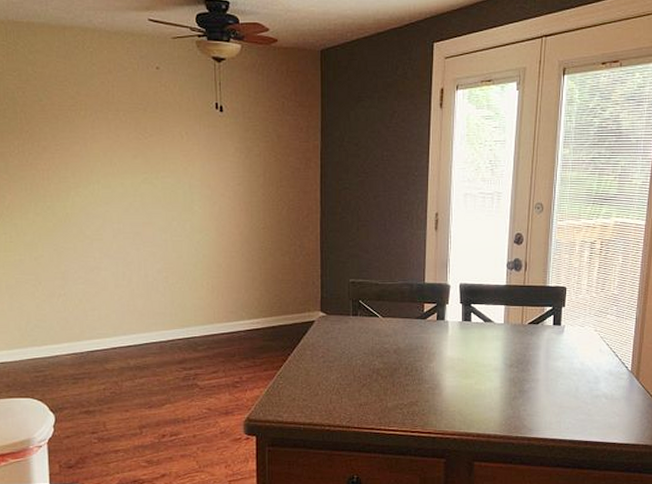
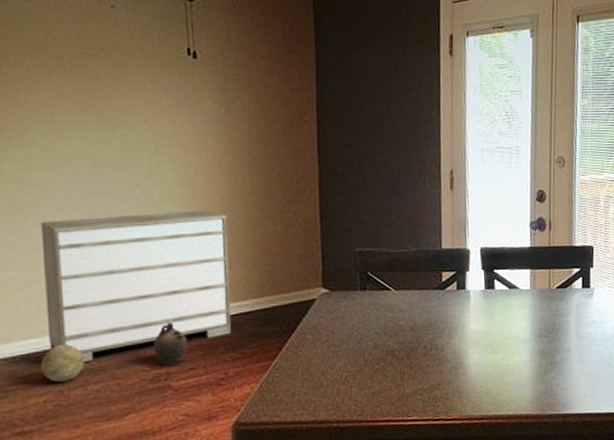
decorative ball: none [101,346,133,375] -> present [40,344,84,382]
dresser: none [102,241,246,360] -> present [41,210,232,362]
ceramic jug: none [185,333,211,369] -> present [154,322,188,366]

